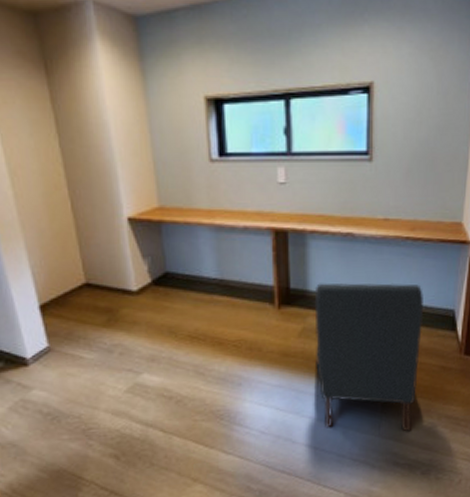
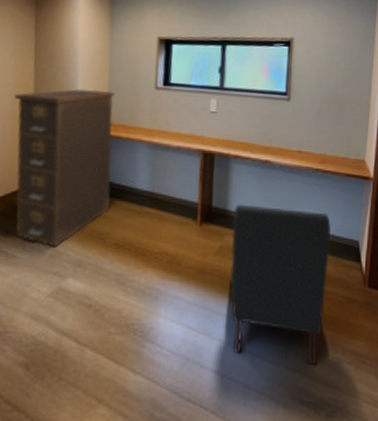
filing cabinet: none [43,168,176,345] -> present [14,88,115,248]

